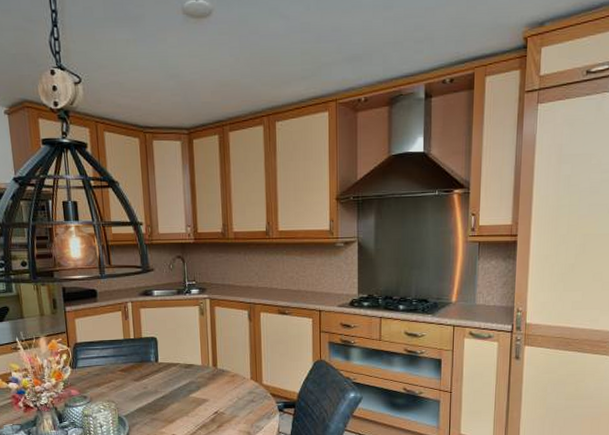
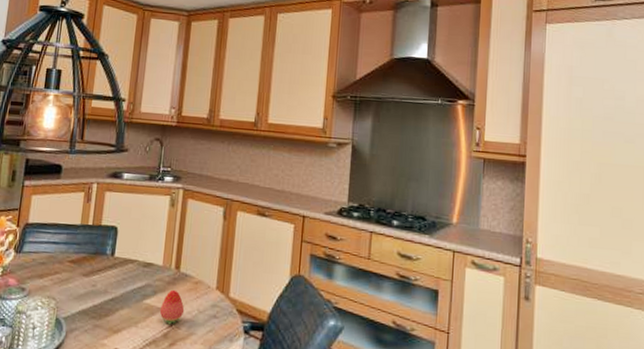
fruit: none [205,383,226,412] -> present [159,289,185,325]

